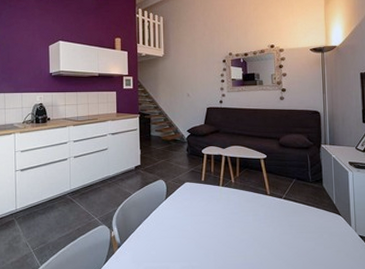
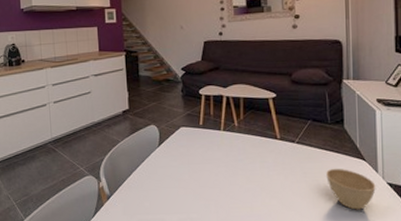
cup: none [308,221,350,260] -> present [326,168,376,210]

